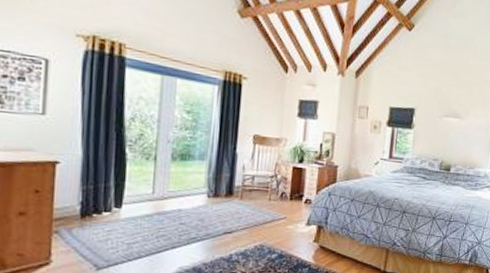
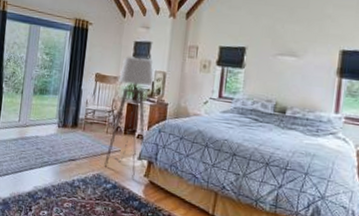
floor lamp: none [267,115,322,247] -> present [104,56,154,180]

